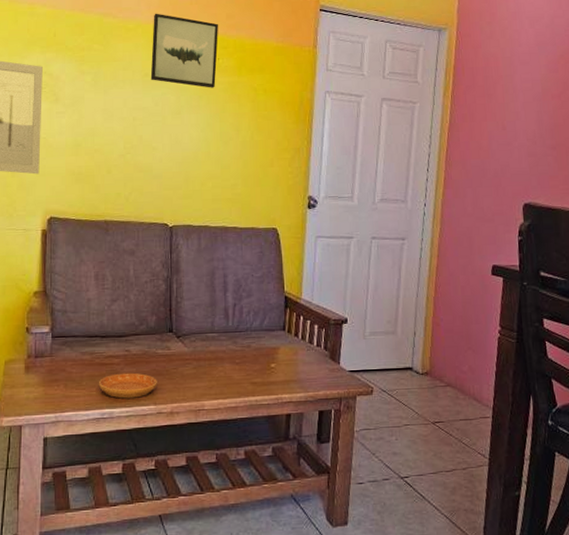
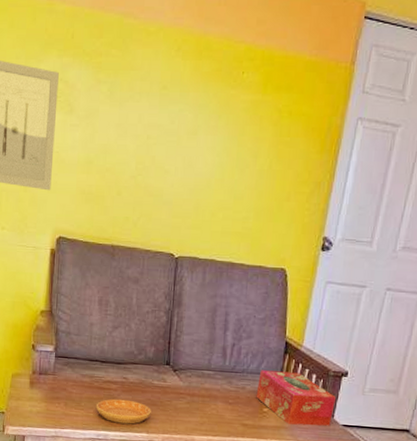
wall art: present [150,13,219,88] -> none [168,14,248,107]
tissue box: none [262,325,339,377] -> present [256,370,336,426]

